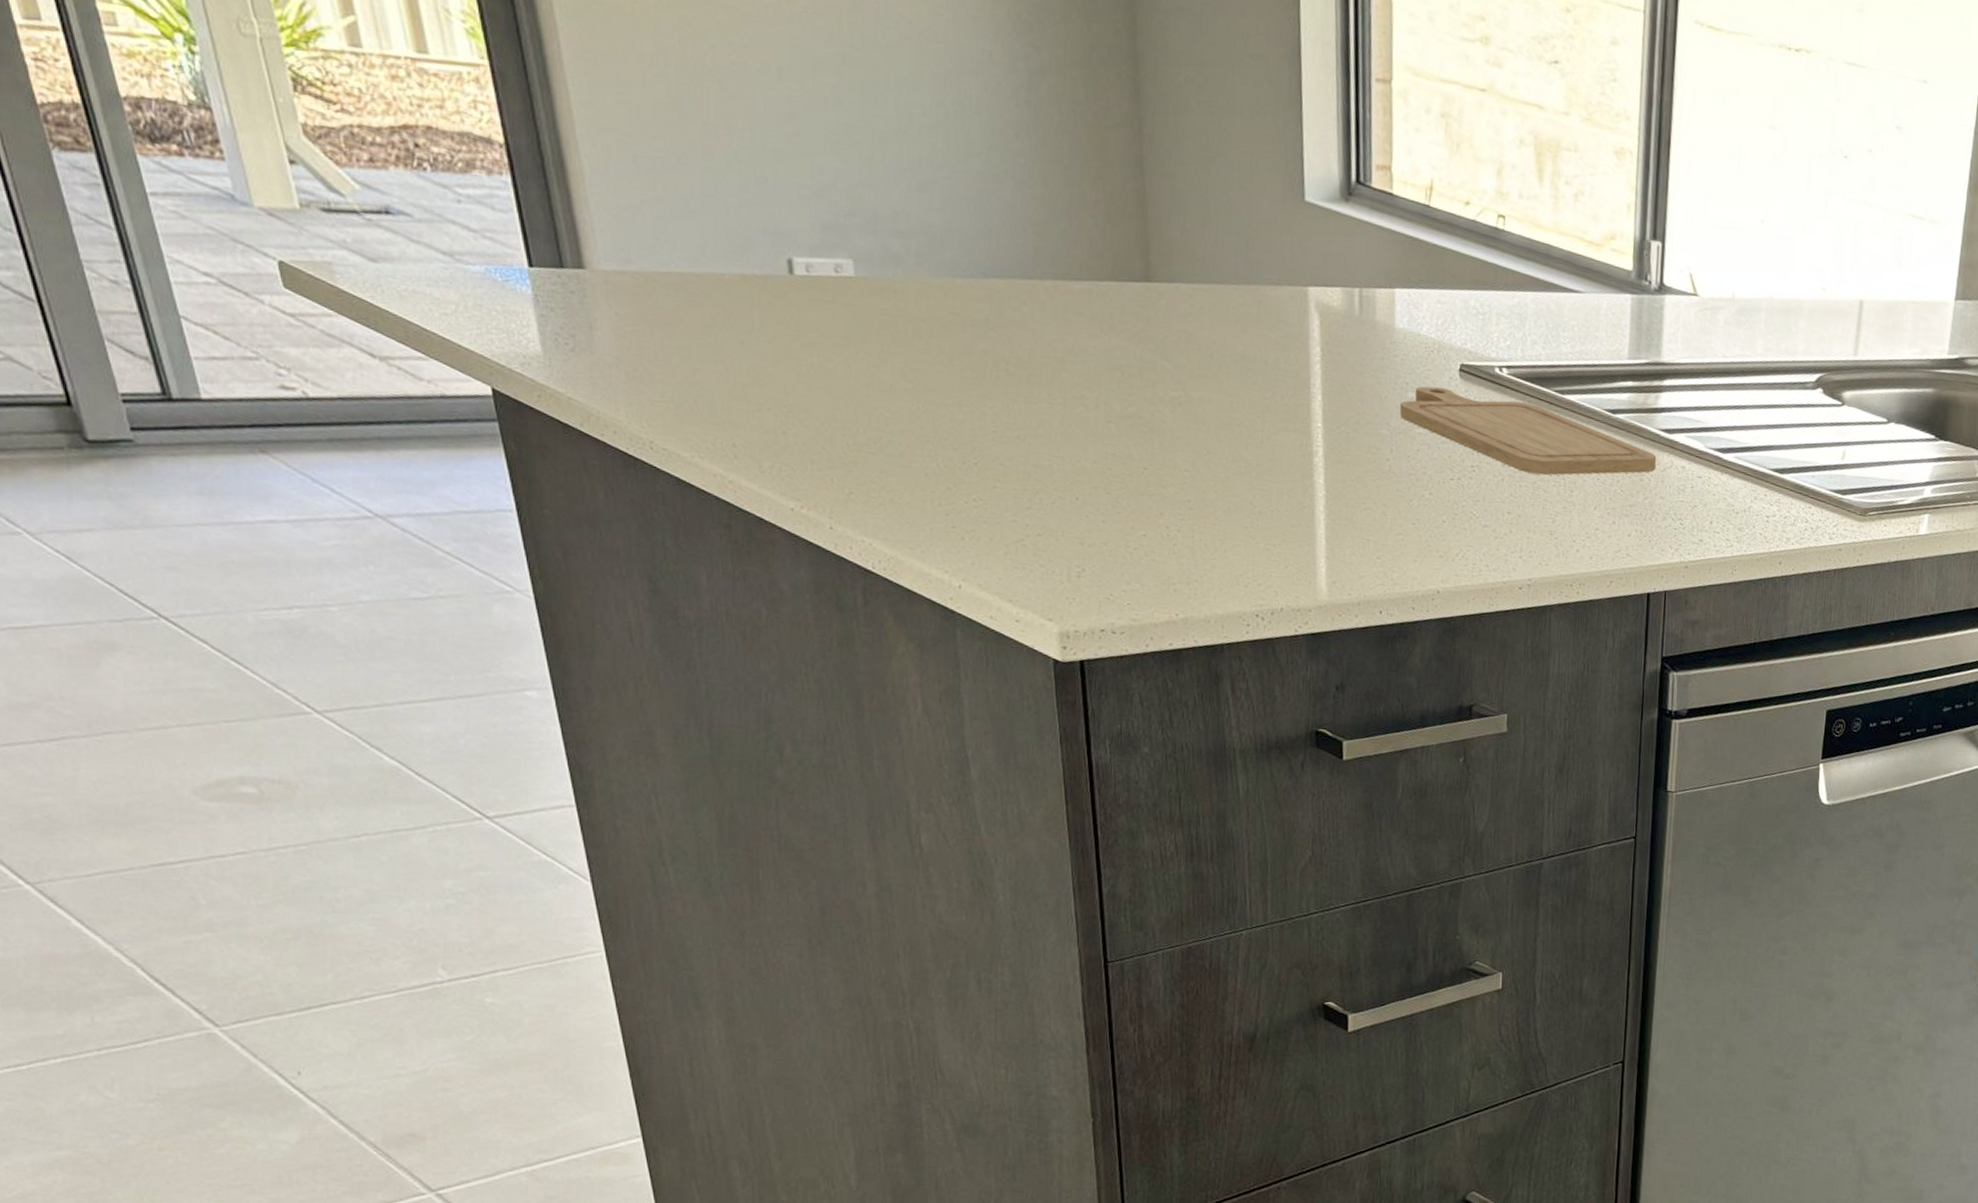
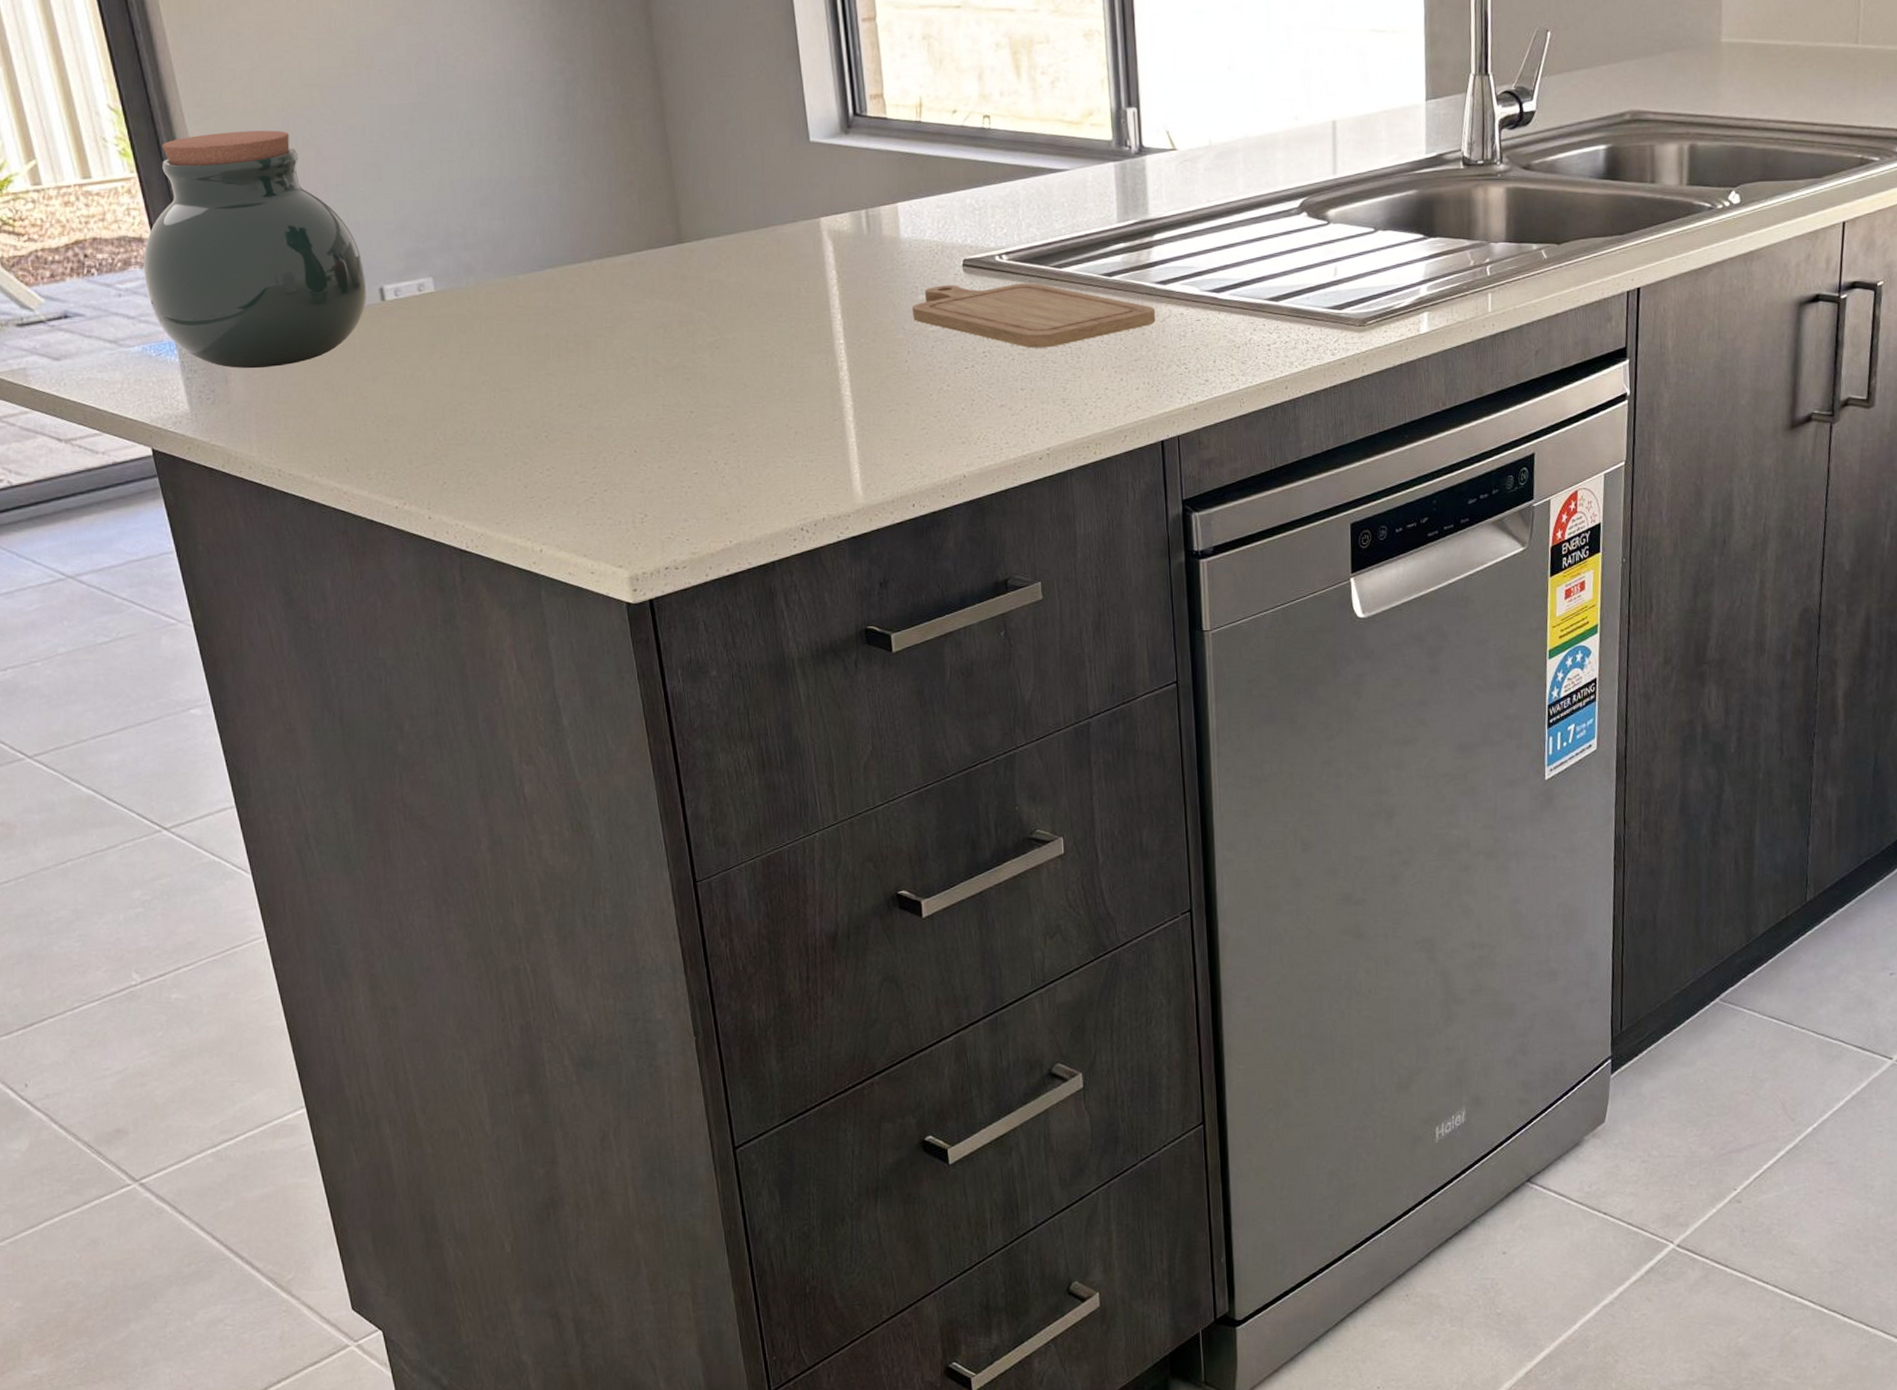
jar: none [492,30,772,325] -> present [143,130,367,368]

